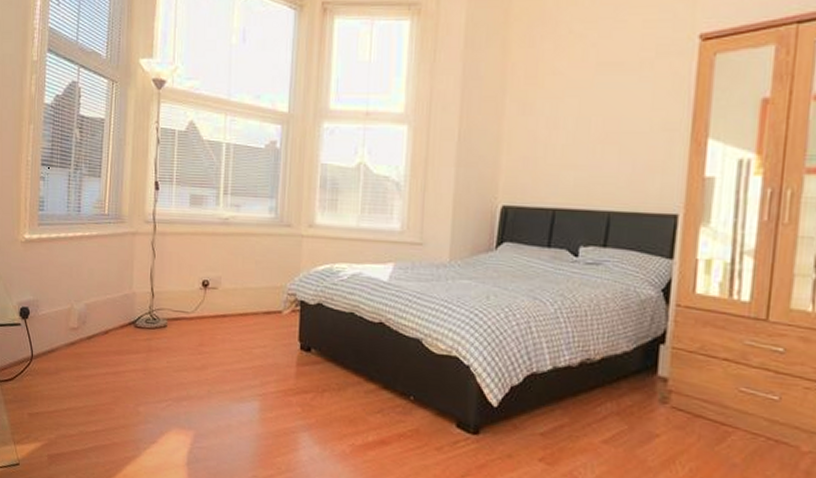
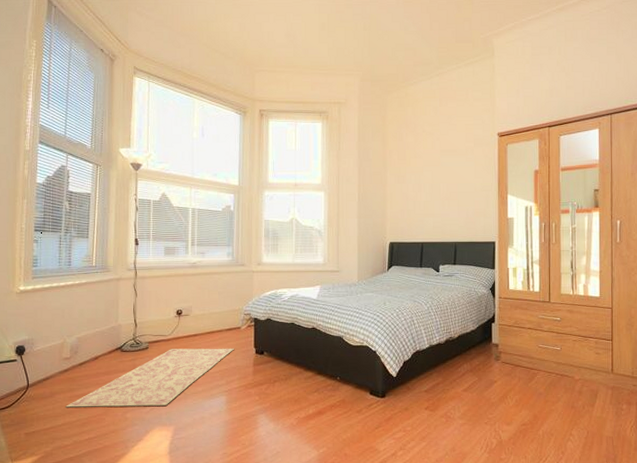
rug: none [72,330,272,403] -> present [66,348,234,408]

